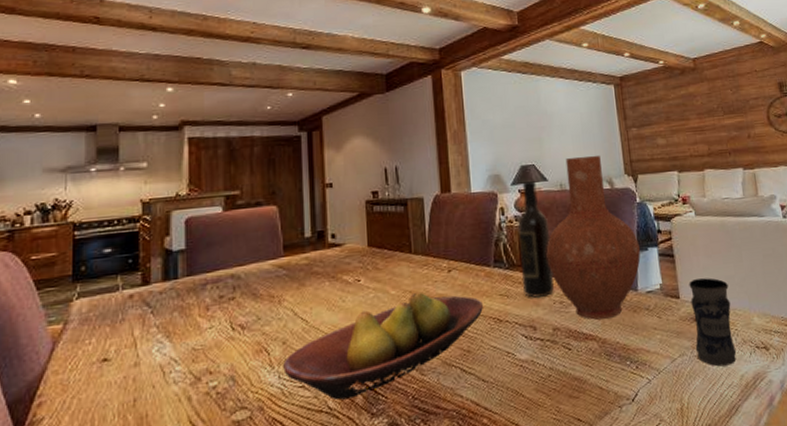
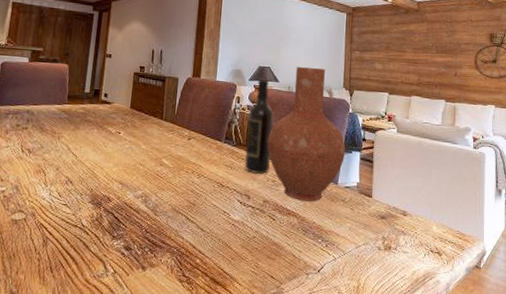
fruit bowl: present [283,292,483,400] -> none [53,150,211,222]
jar: present [689,278,737,367] -> none [378,184,415,261]

